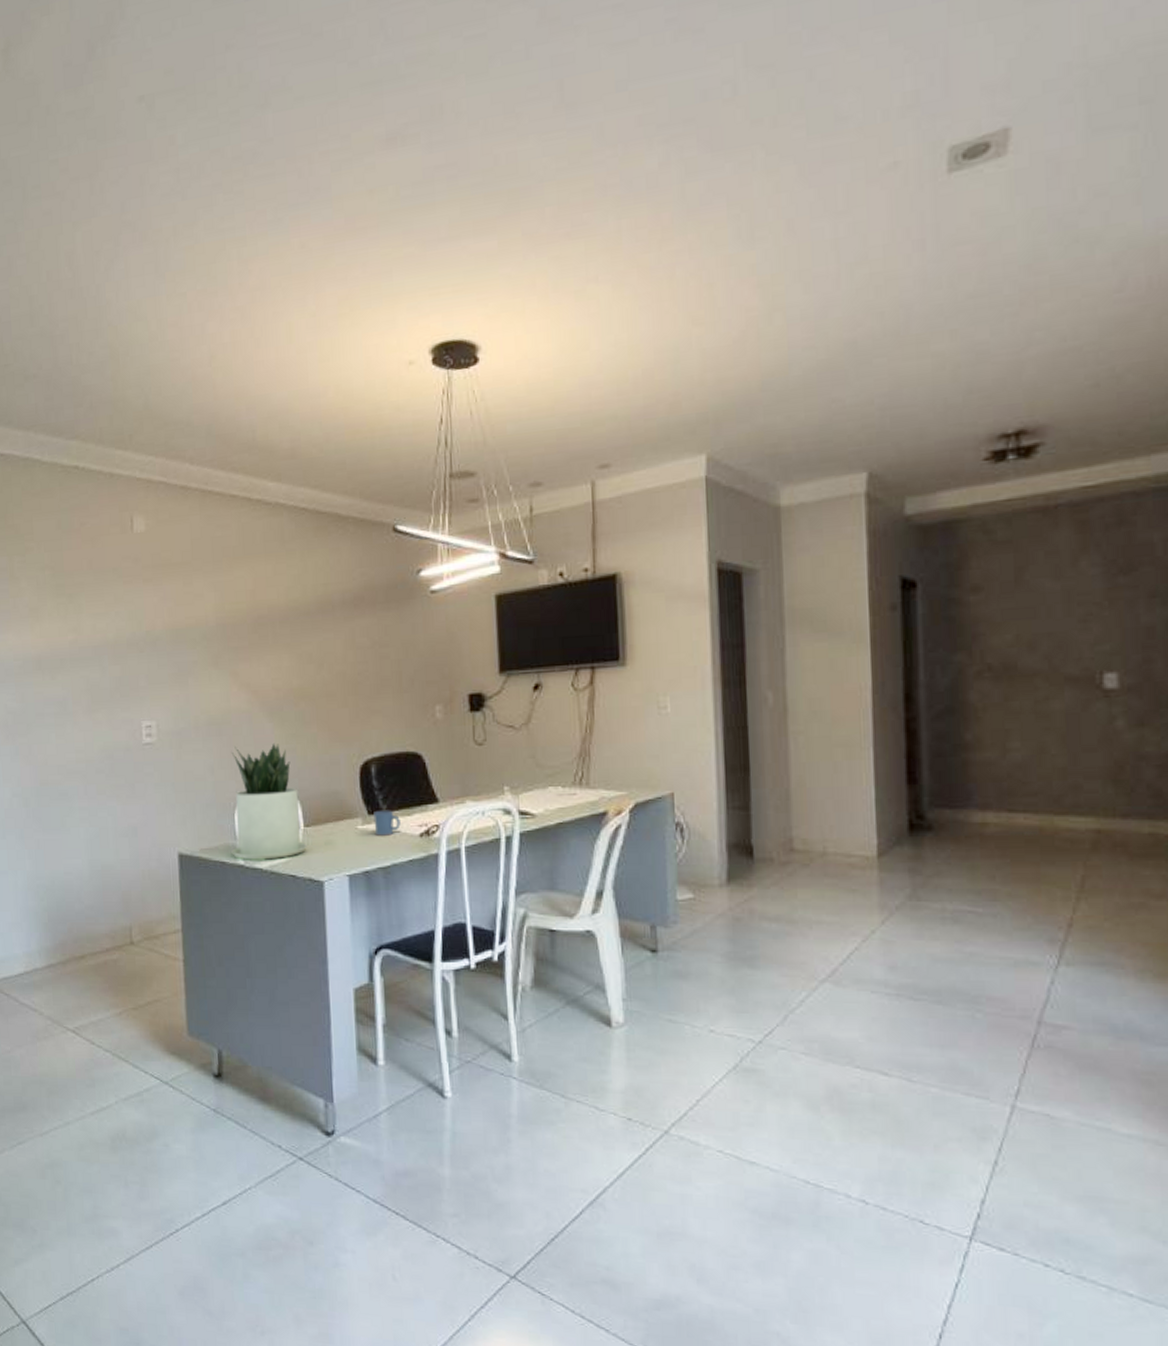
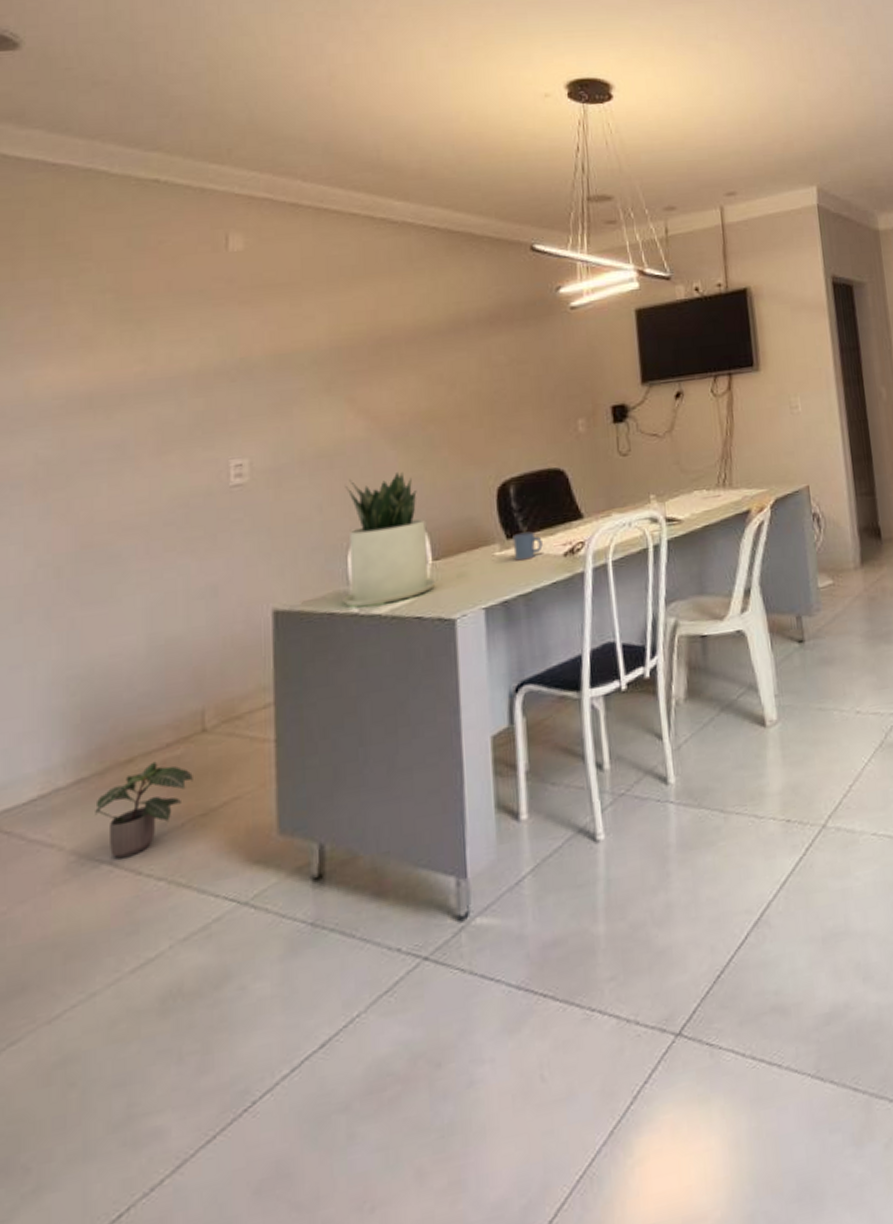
potted plant: none [61,961,126,1030] -> present [95,761,193,859]

